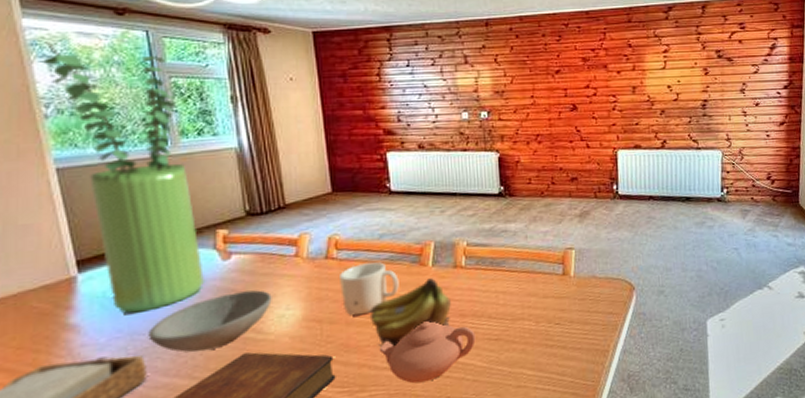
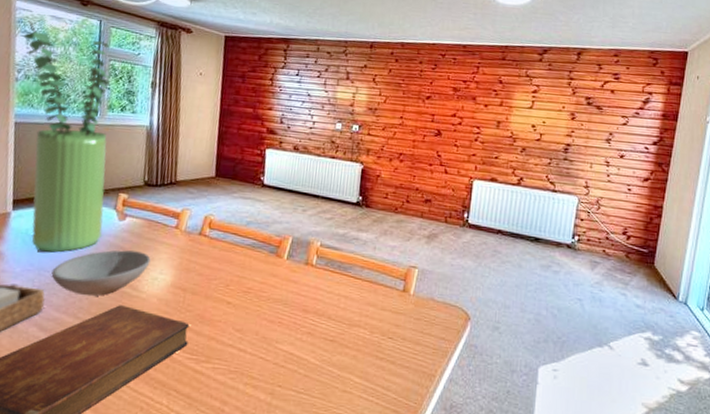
mug: present [338,261,399,316] -> none [205,244,257,292]
fruit: present [369,278,451,347] -> none [225,270,297,326]
teapot: present [379,321,476,384] -> none [228,309,314,367]

